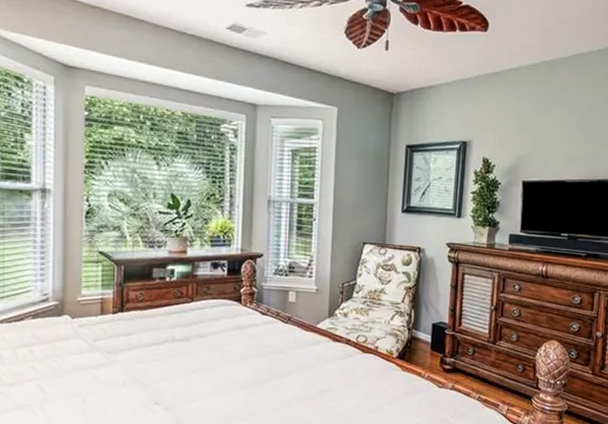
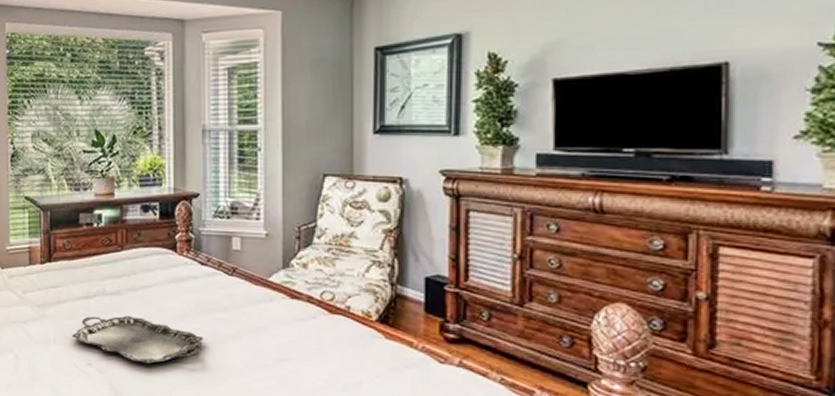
serving tray: none [141,359,261,401] -> present [72,315,204,365]

